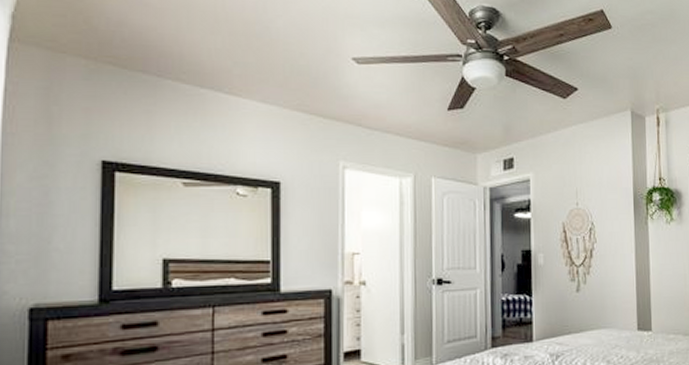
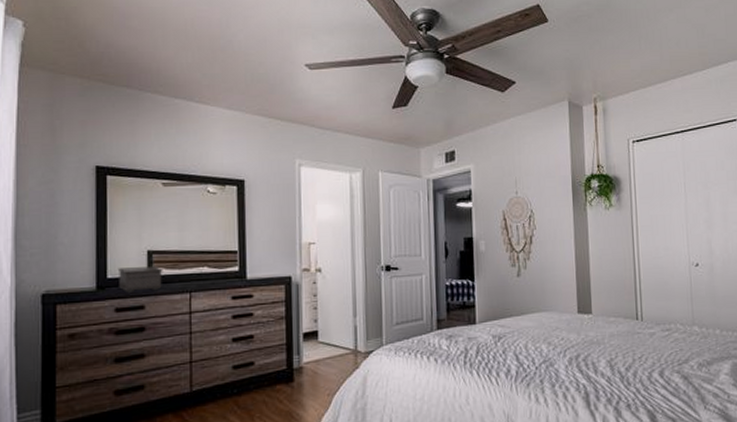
jewelry box: none [125,277,181,309] -> present [117,266,163,294]

